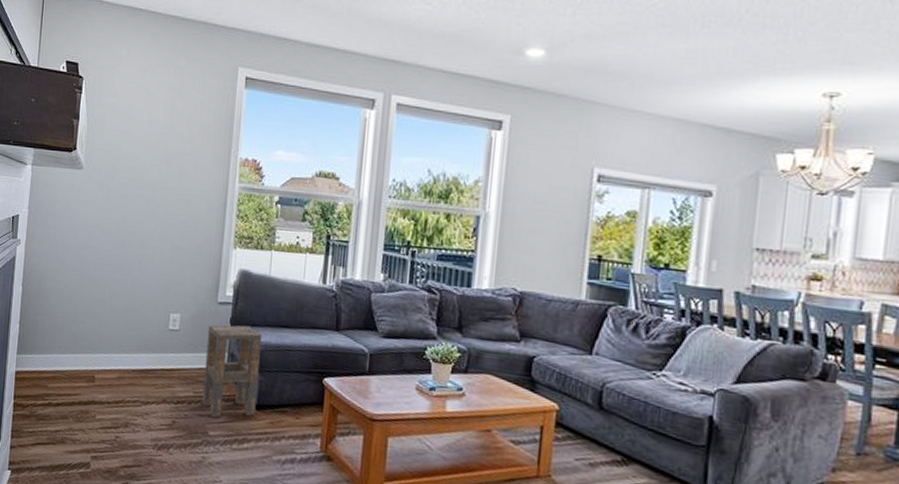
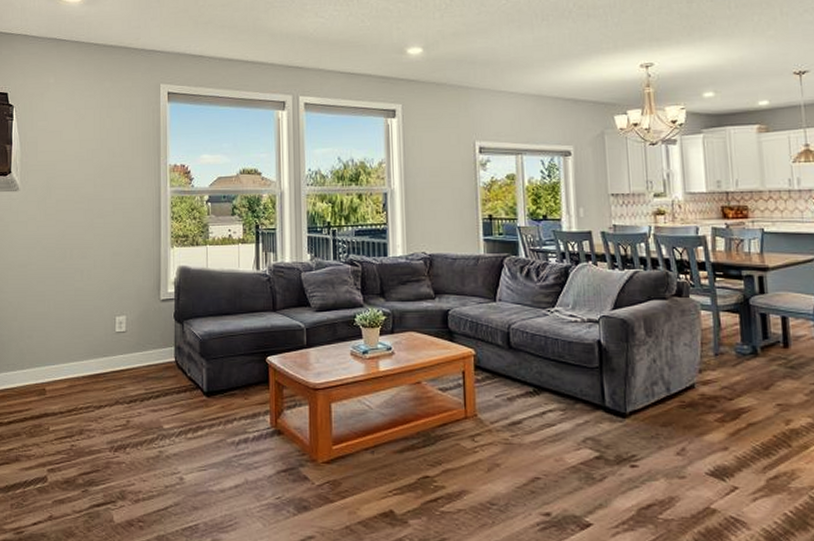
side table: present [202,325,262,418] -> none [154,318,206,411]

